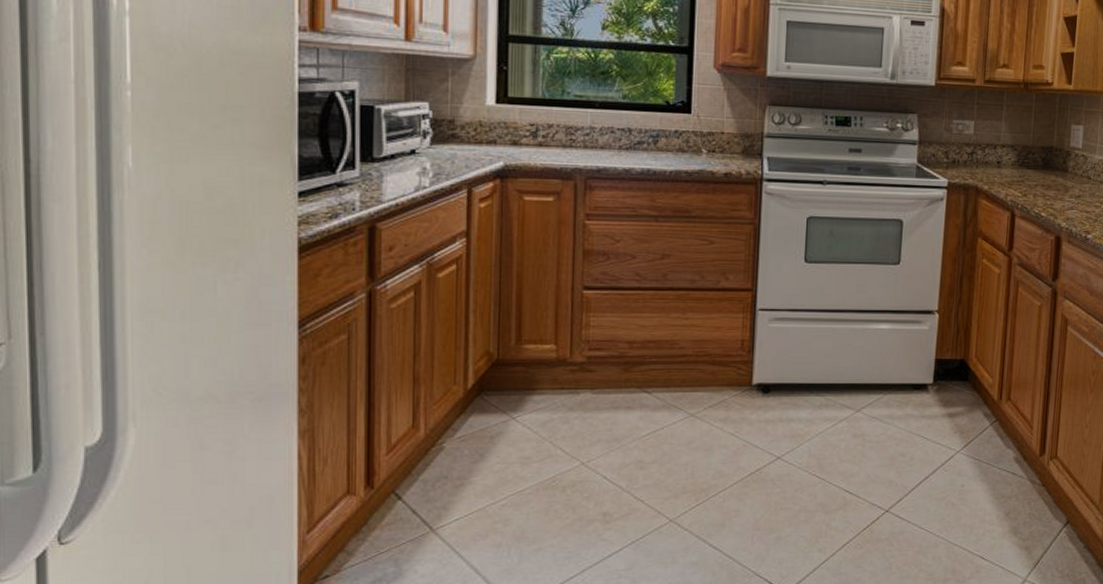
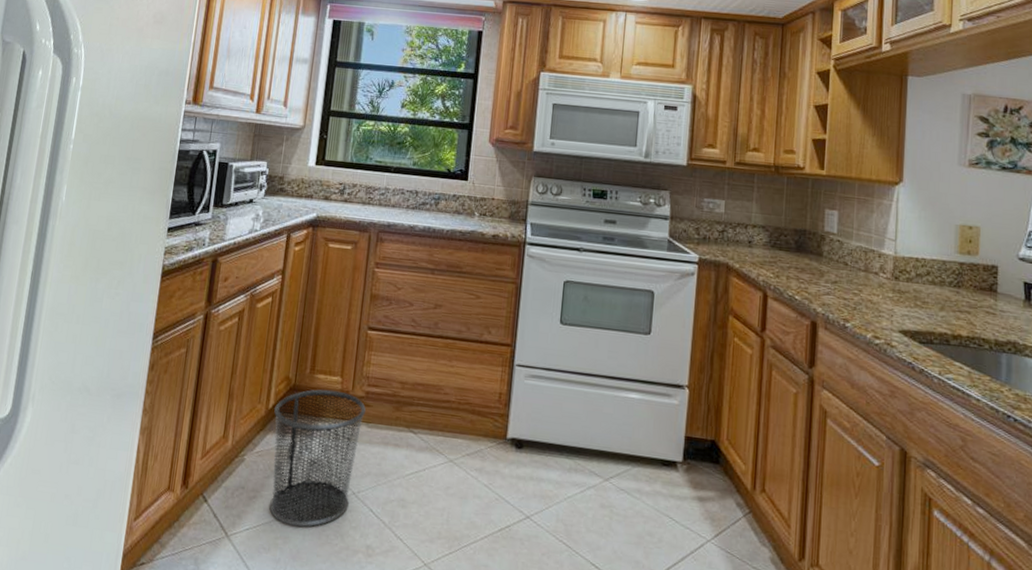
waste bin: none [475,359,588,508] -> present [269,389,366,528]

